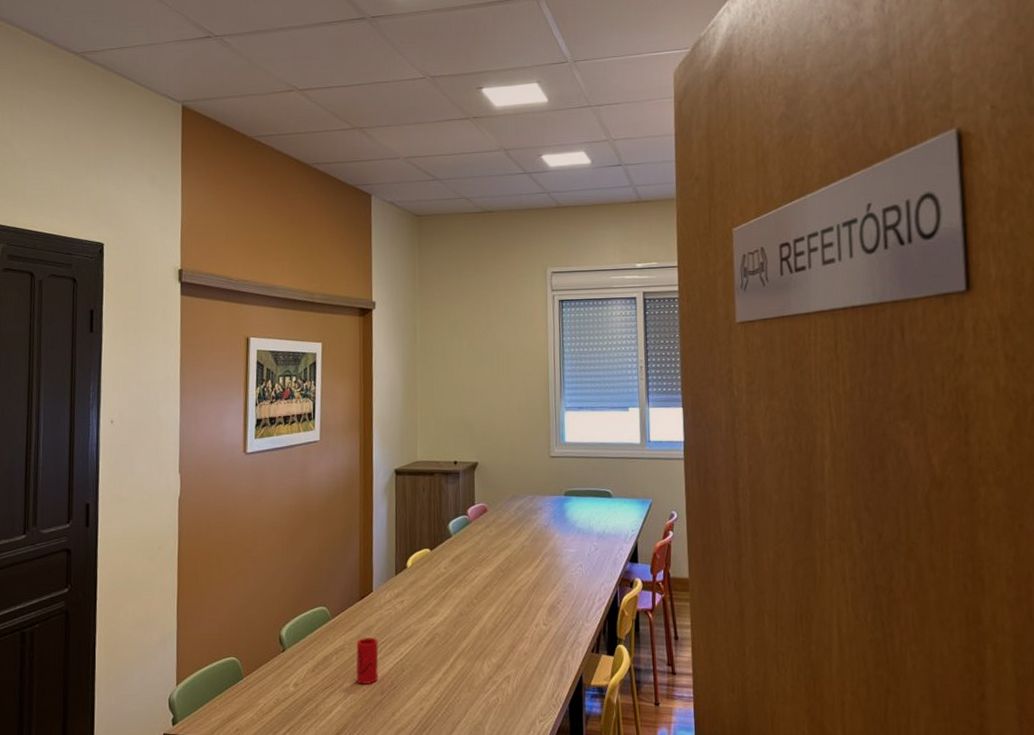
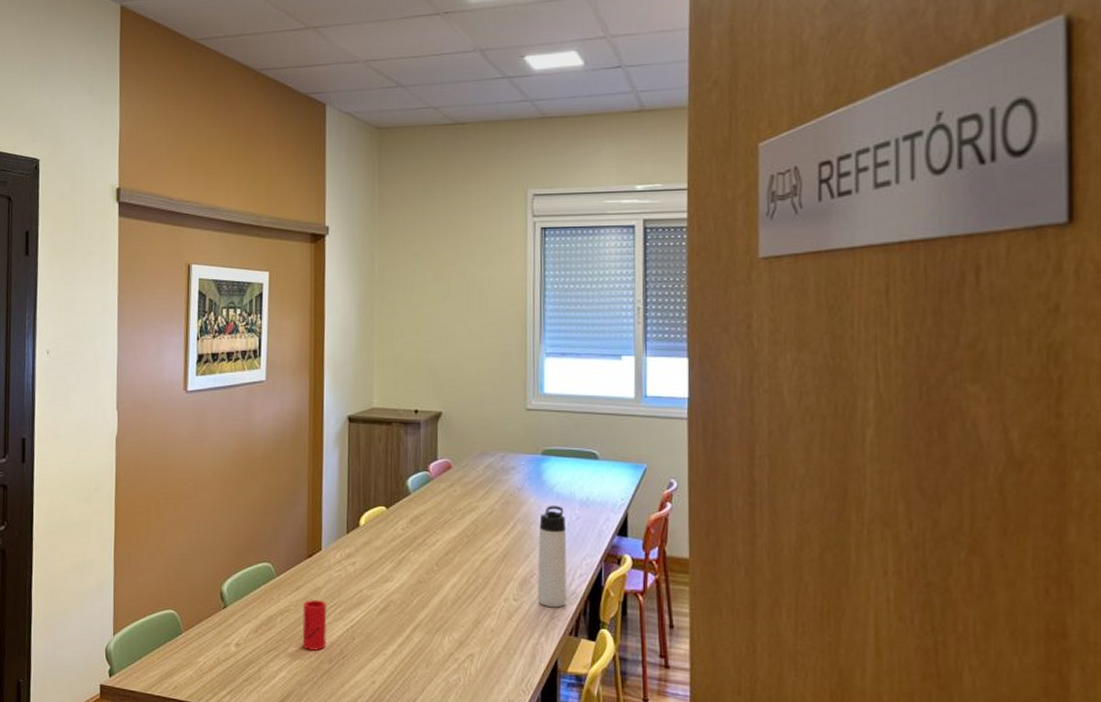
thermos bottle: none [563,539,589,629] -> present [537,506,567,608]

